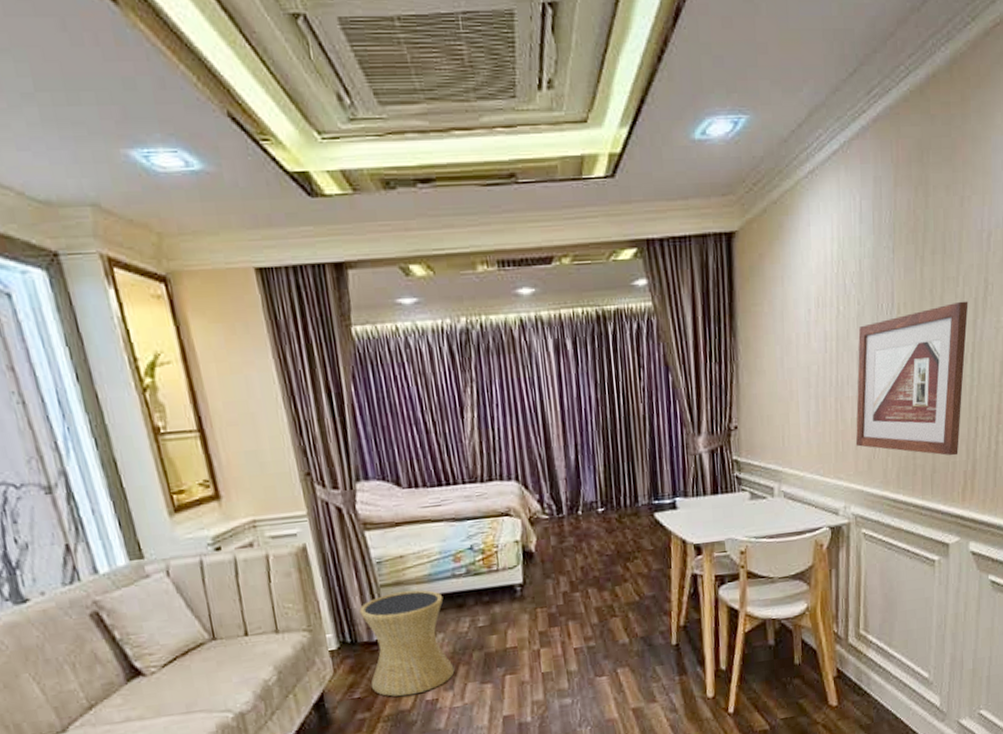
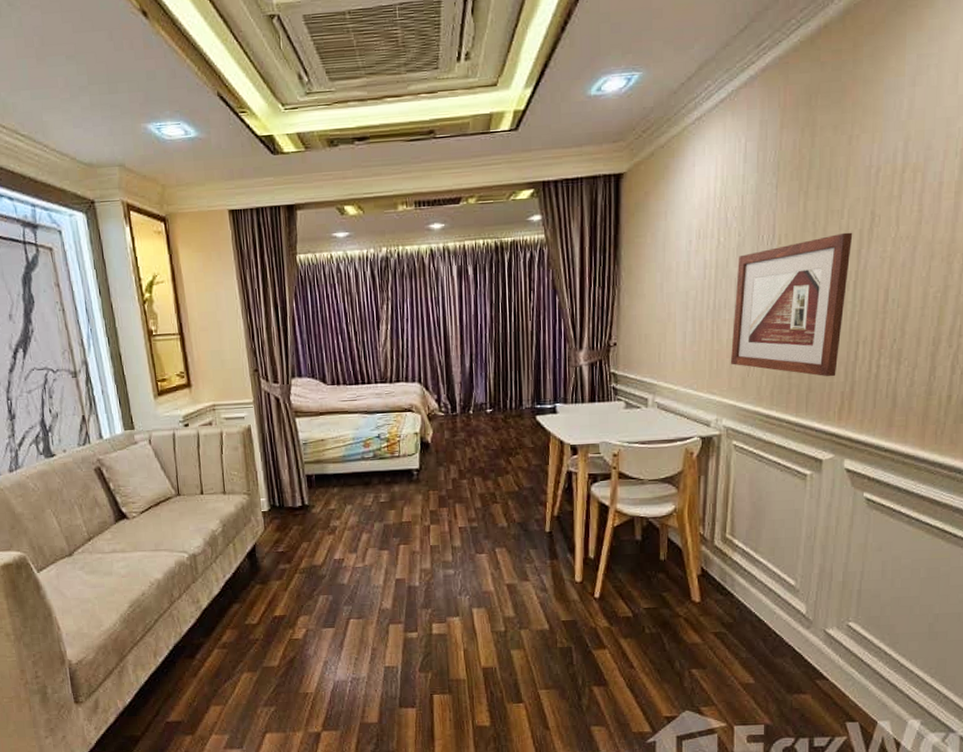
side table: present [359,589,455,697] -> none [287,468,359,554]

